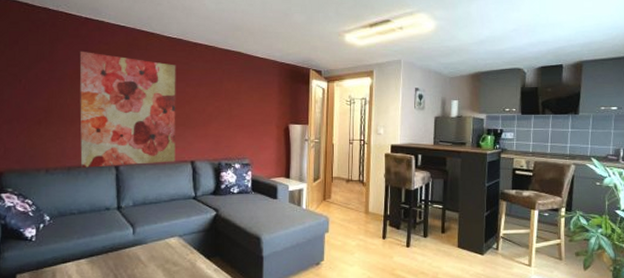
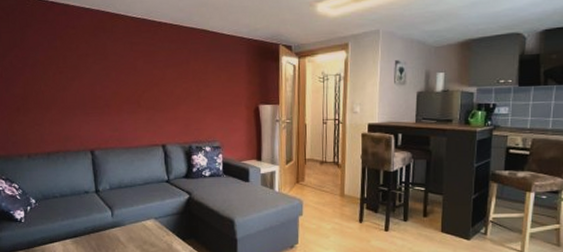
wall art: present [79,50,176,168] -> none [49,36,147,153]

